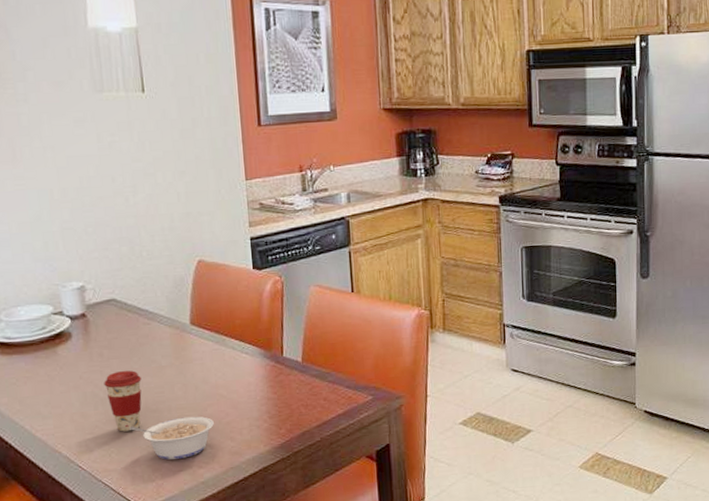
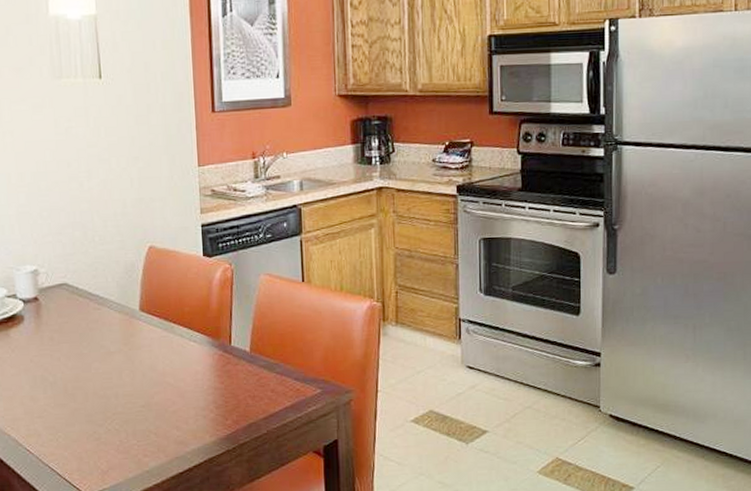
coffee cup: present [104,370,142,432] -> none [53,355,90,417]
legume: present [129,416,214,460] -> none [77,403,160,447]

